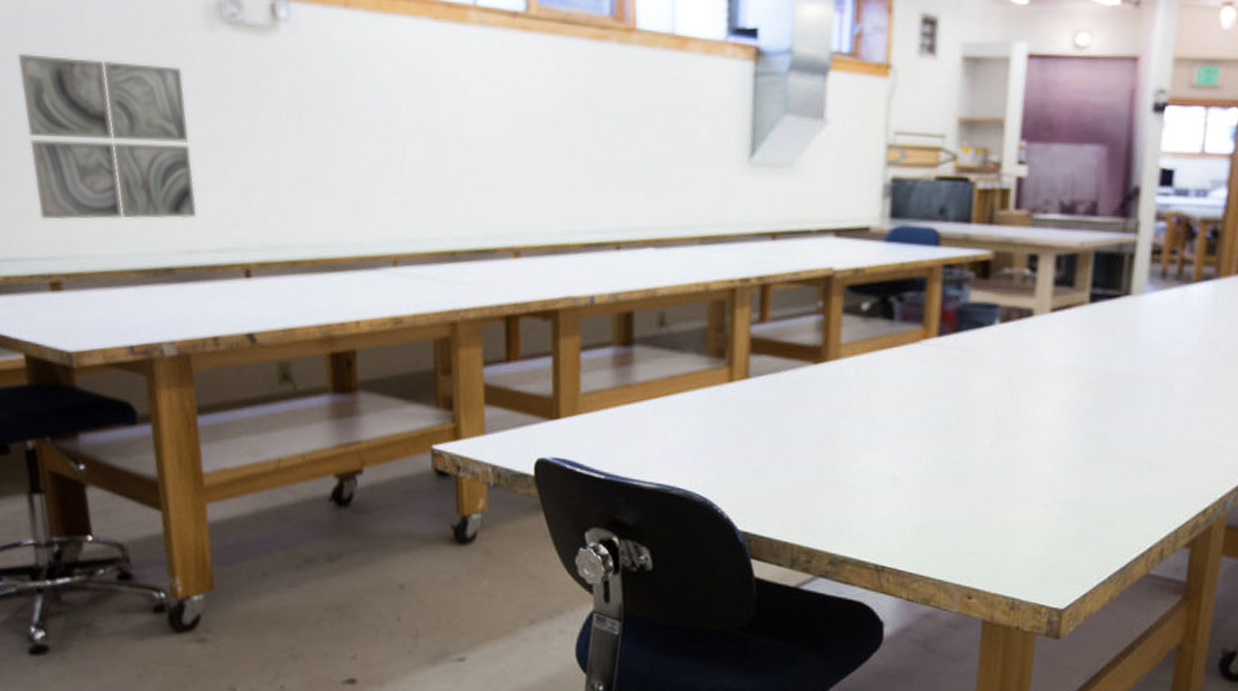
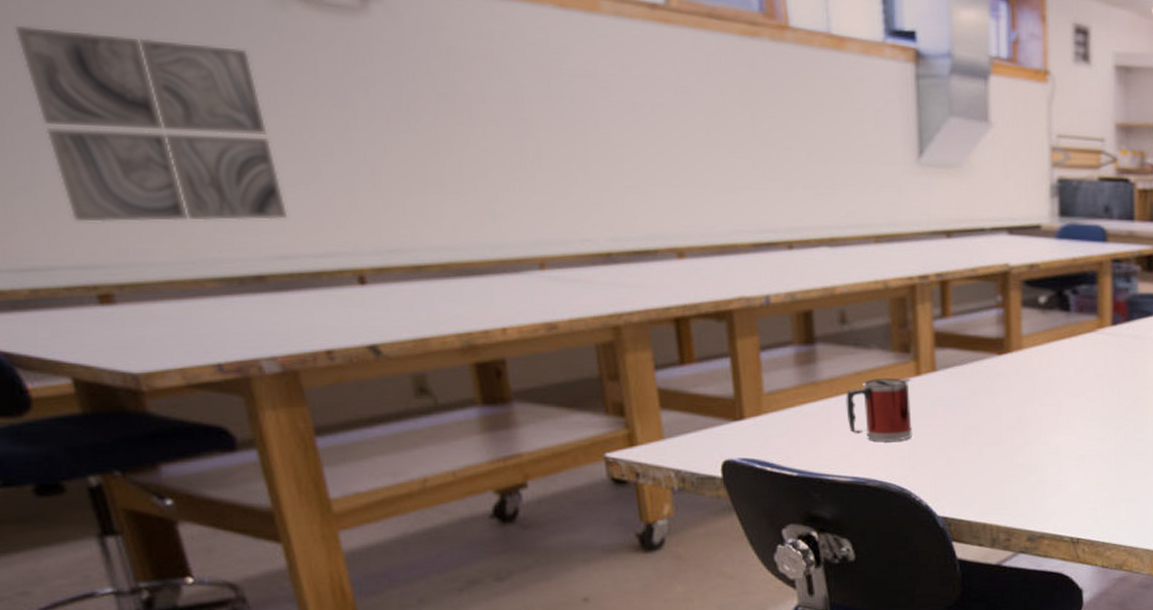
mug: none [657,383,723,450] -> present [846,379,912,443]

